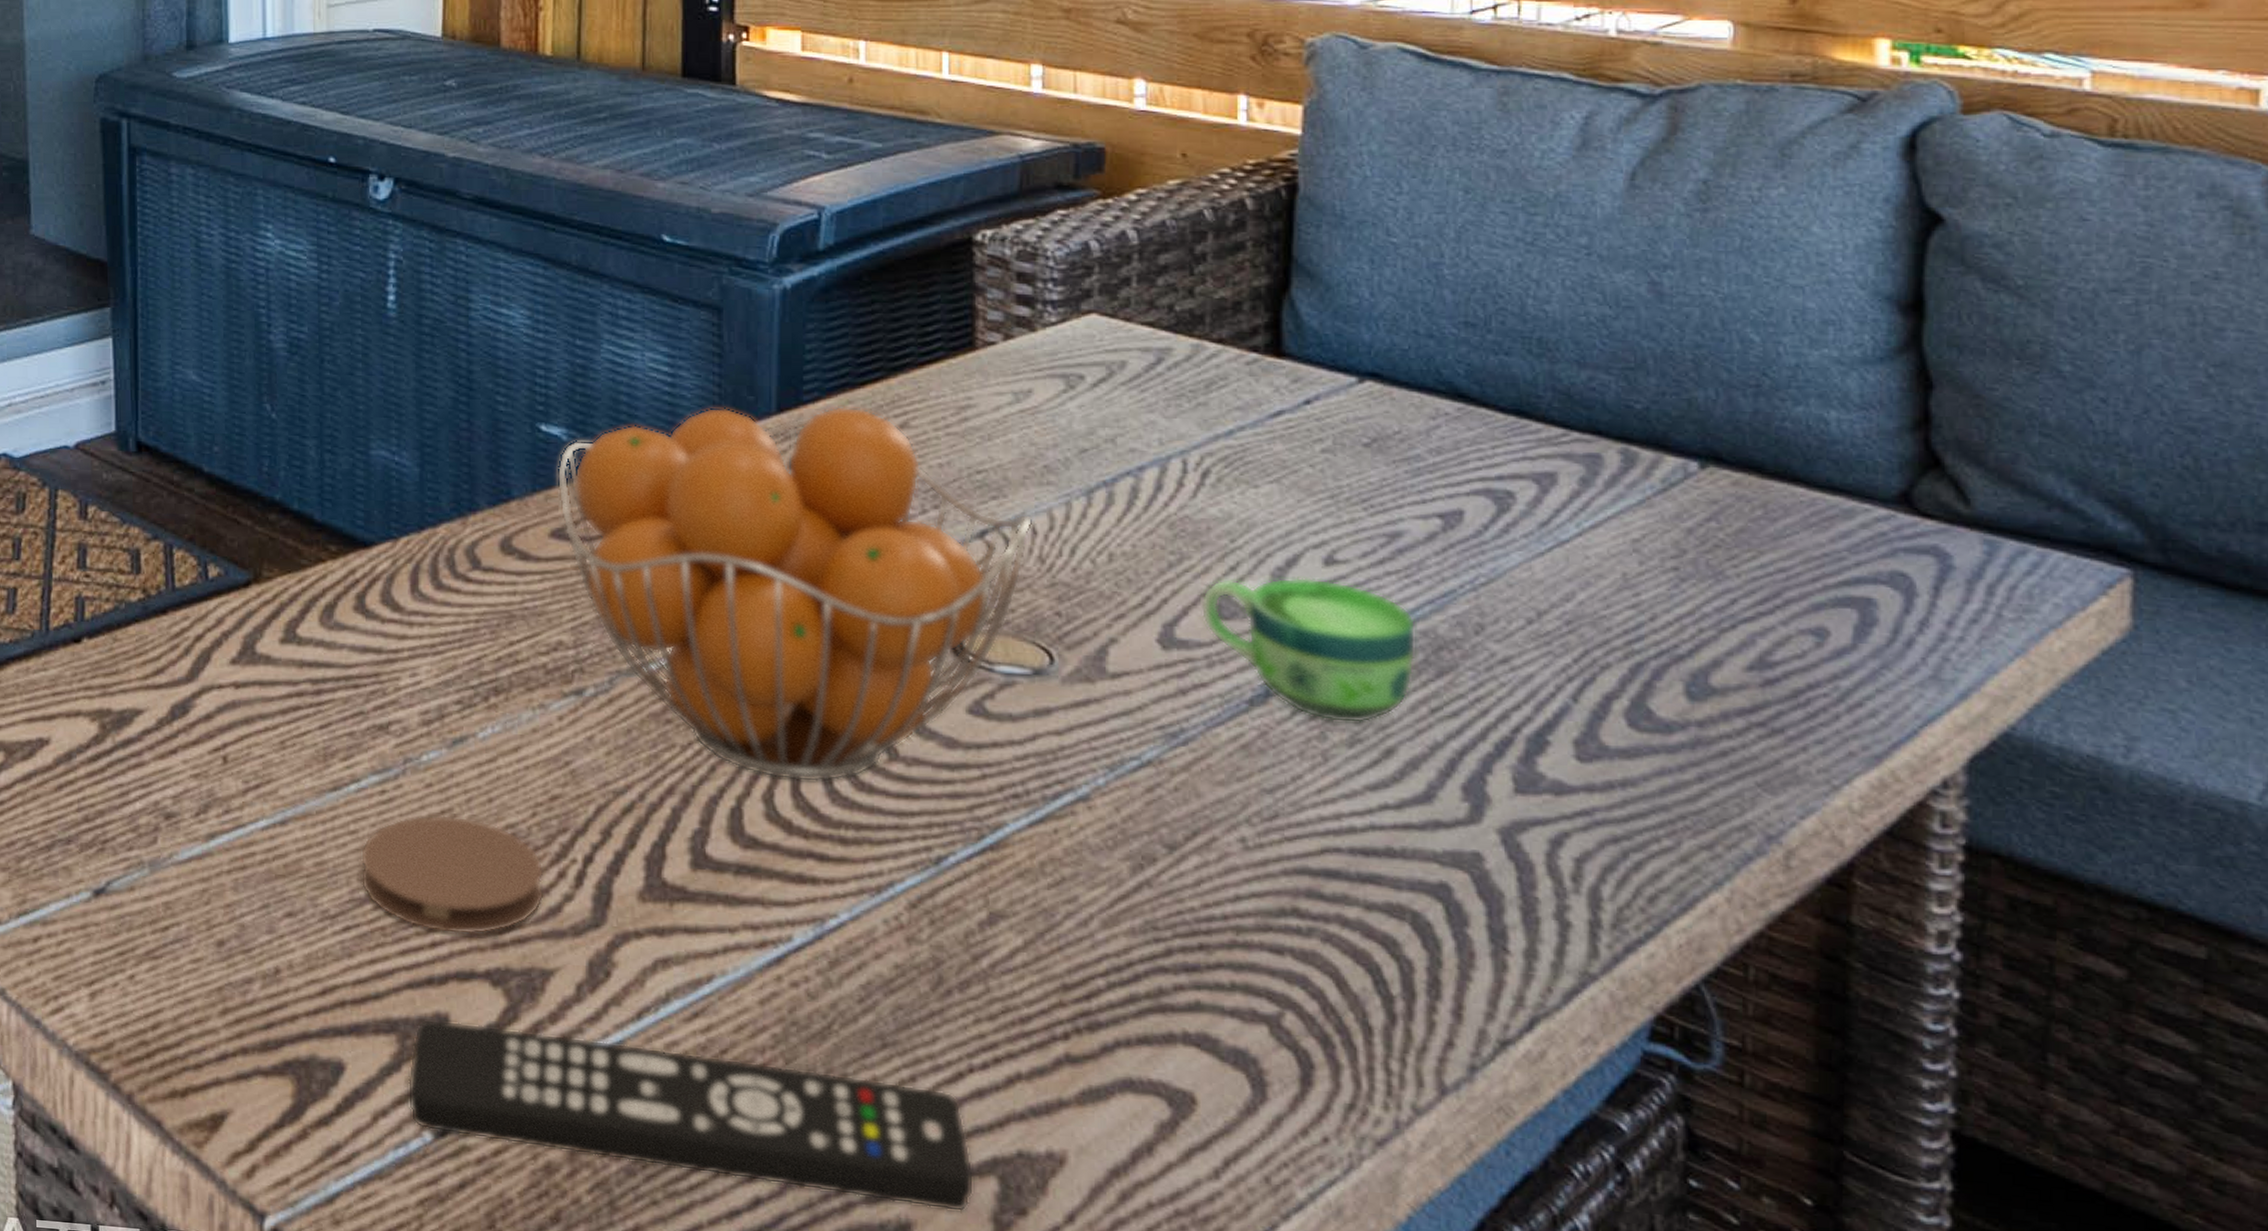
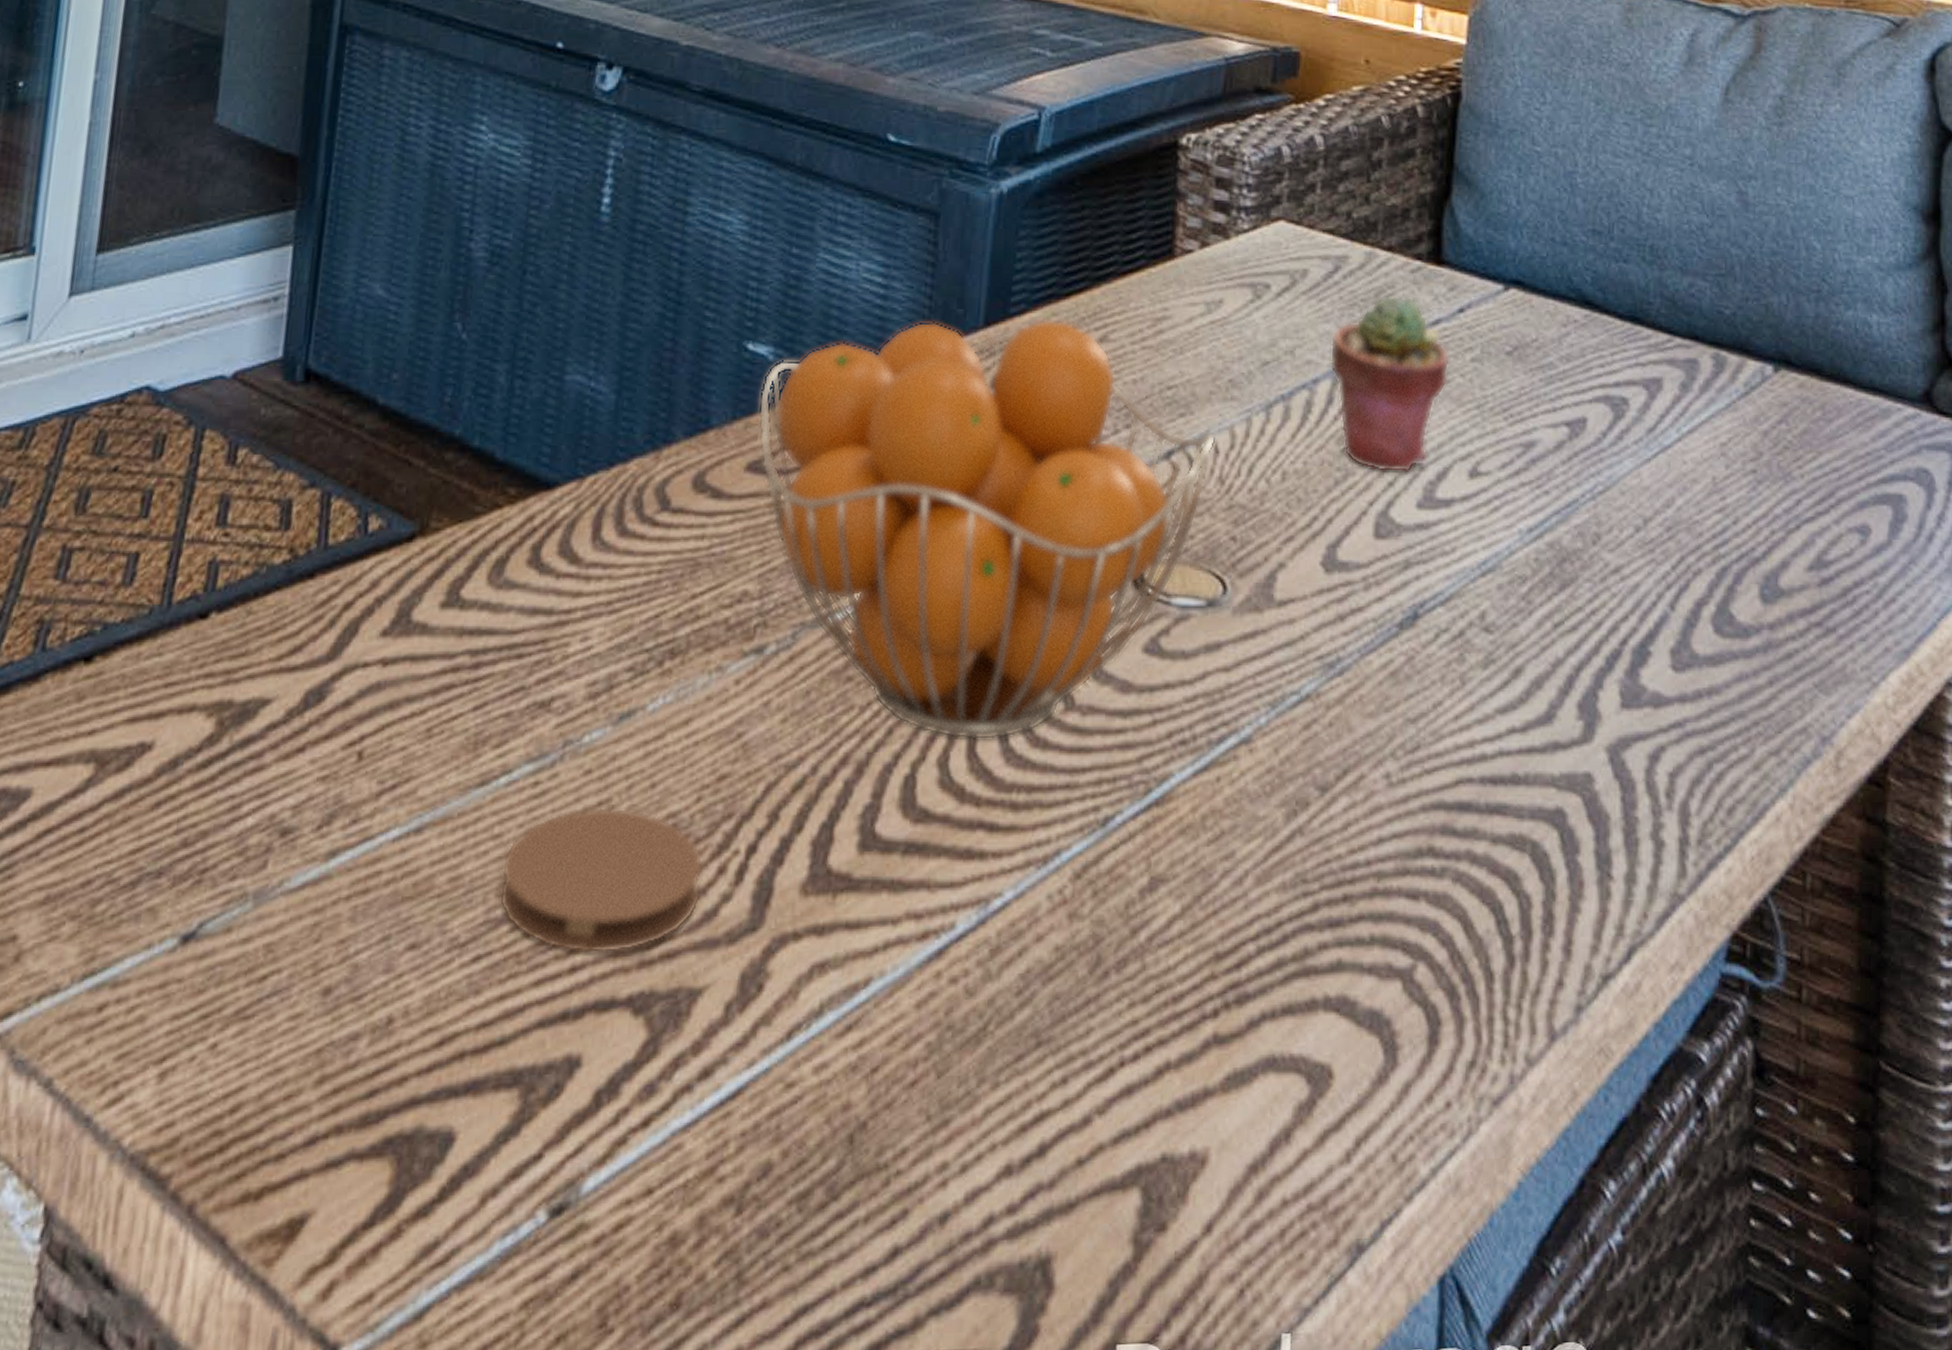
remote control: present [407,1019,975,1212] -> none [522,1064,1118,1237]
potted succulent: none [1156,387,1296,558] -> present [1329,295,1450,473]
cup: present [1201,577,1416,724] -> none [1361,491,1545,643]

